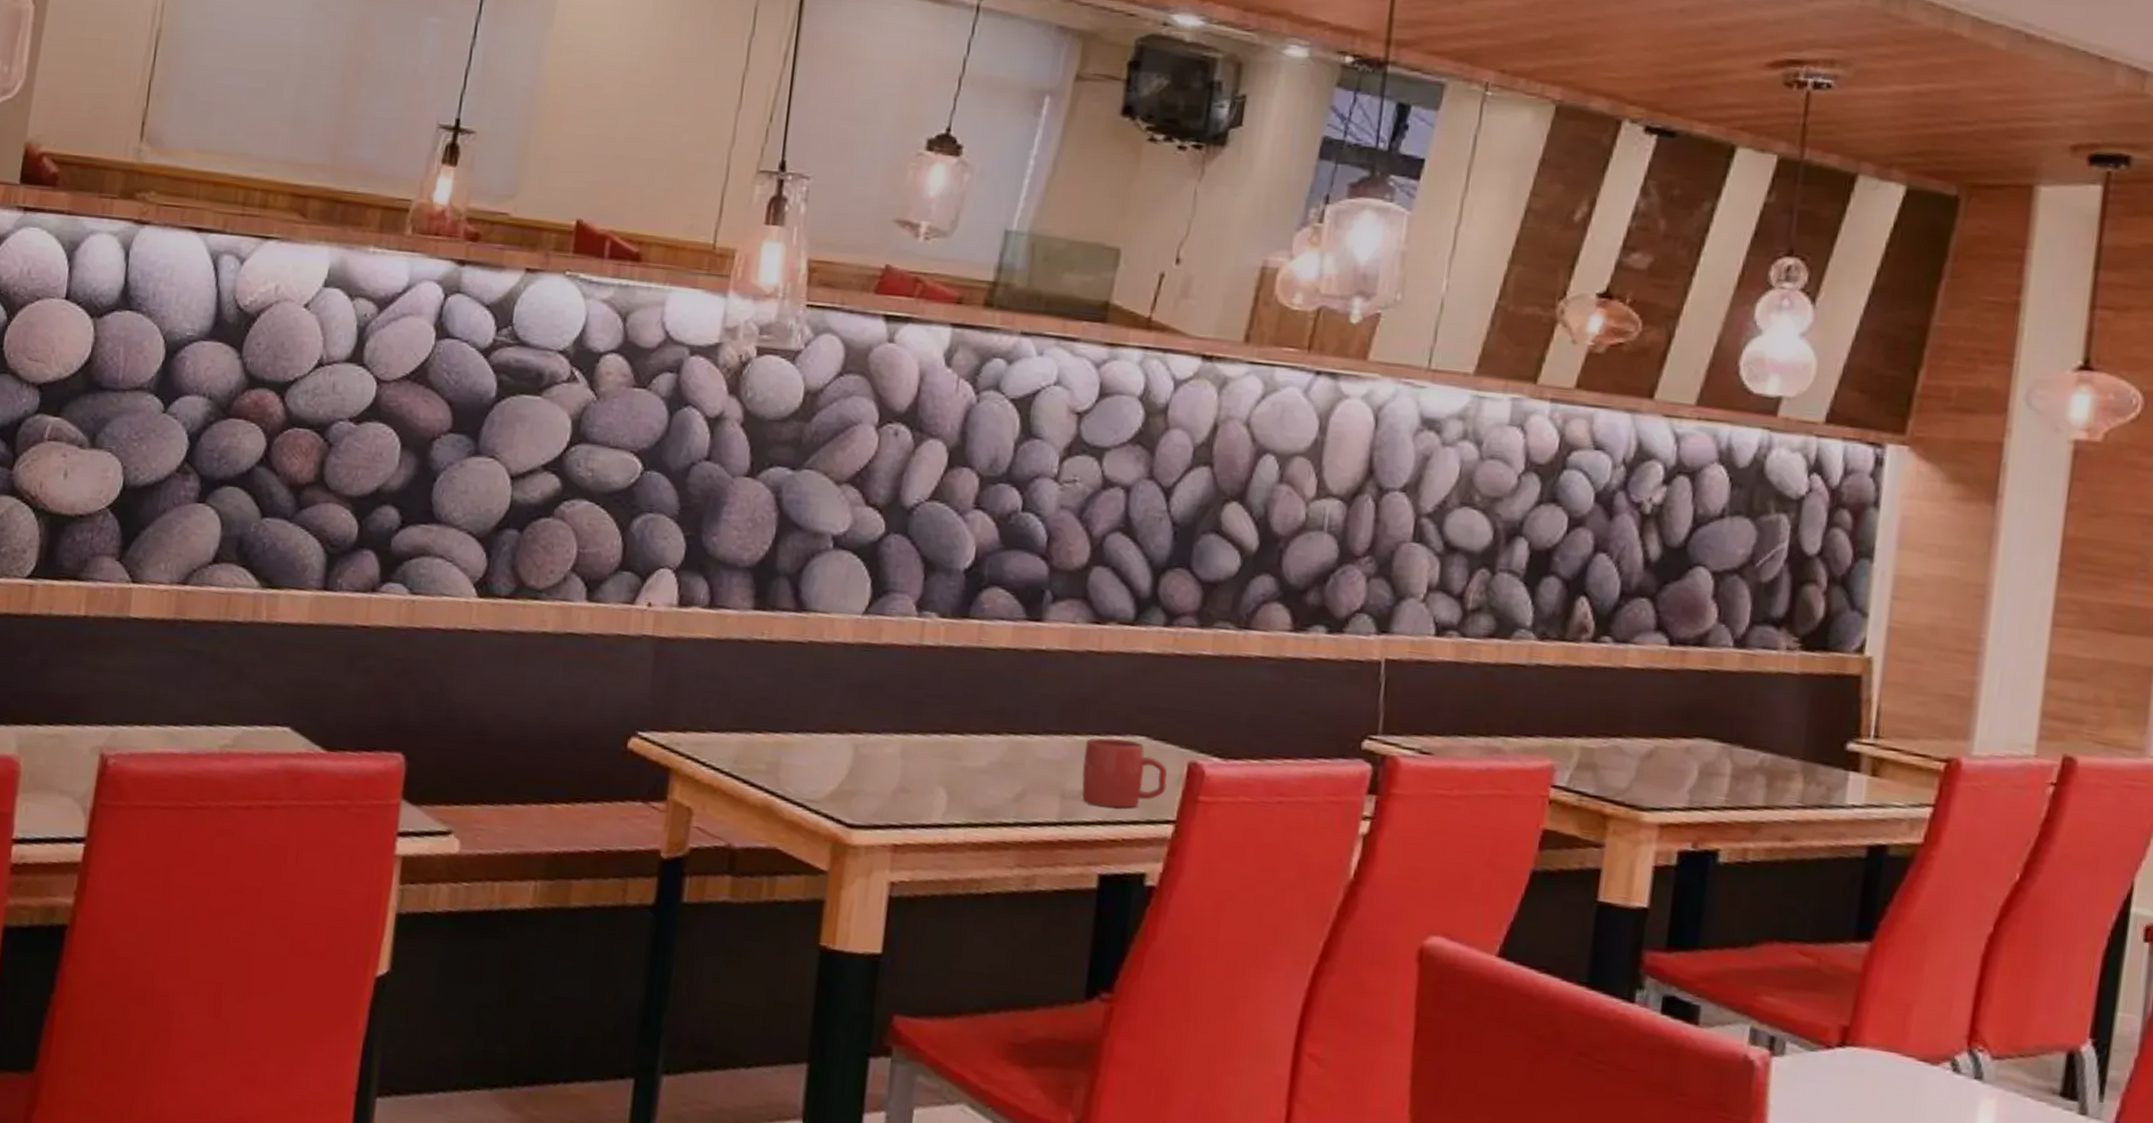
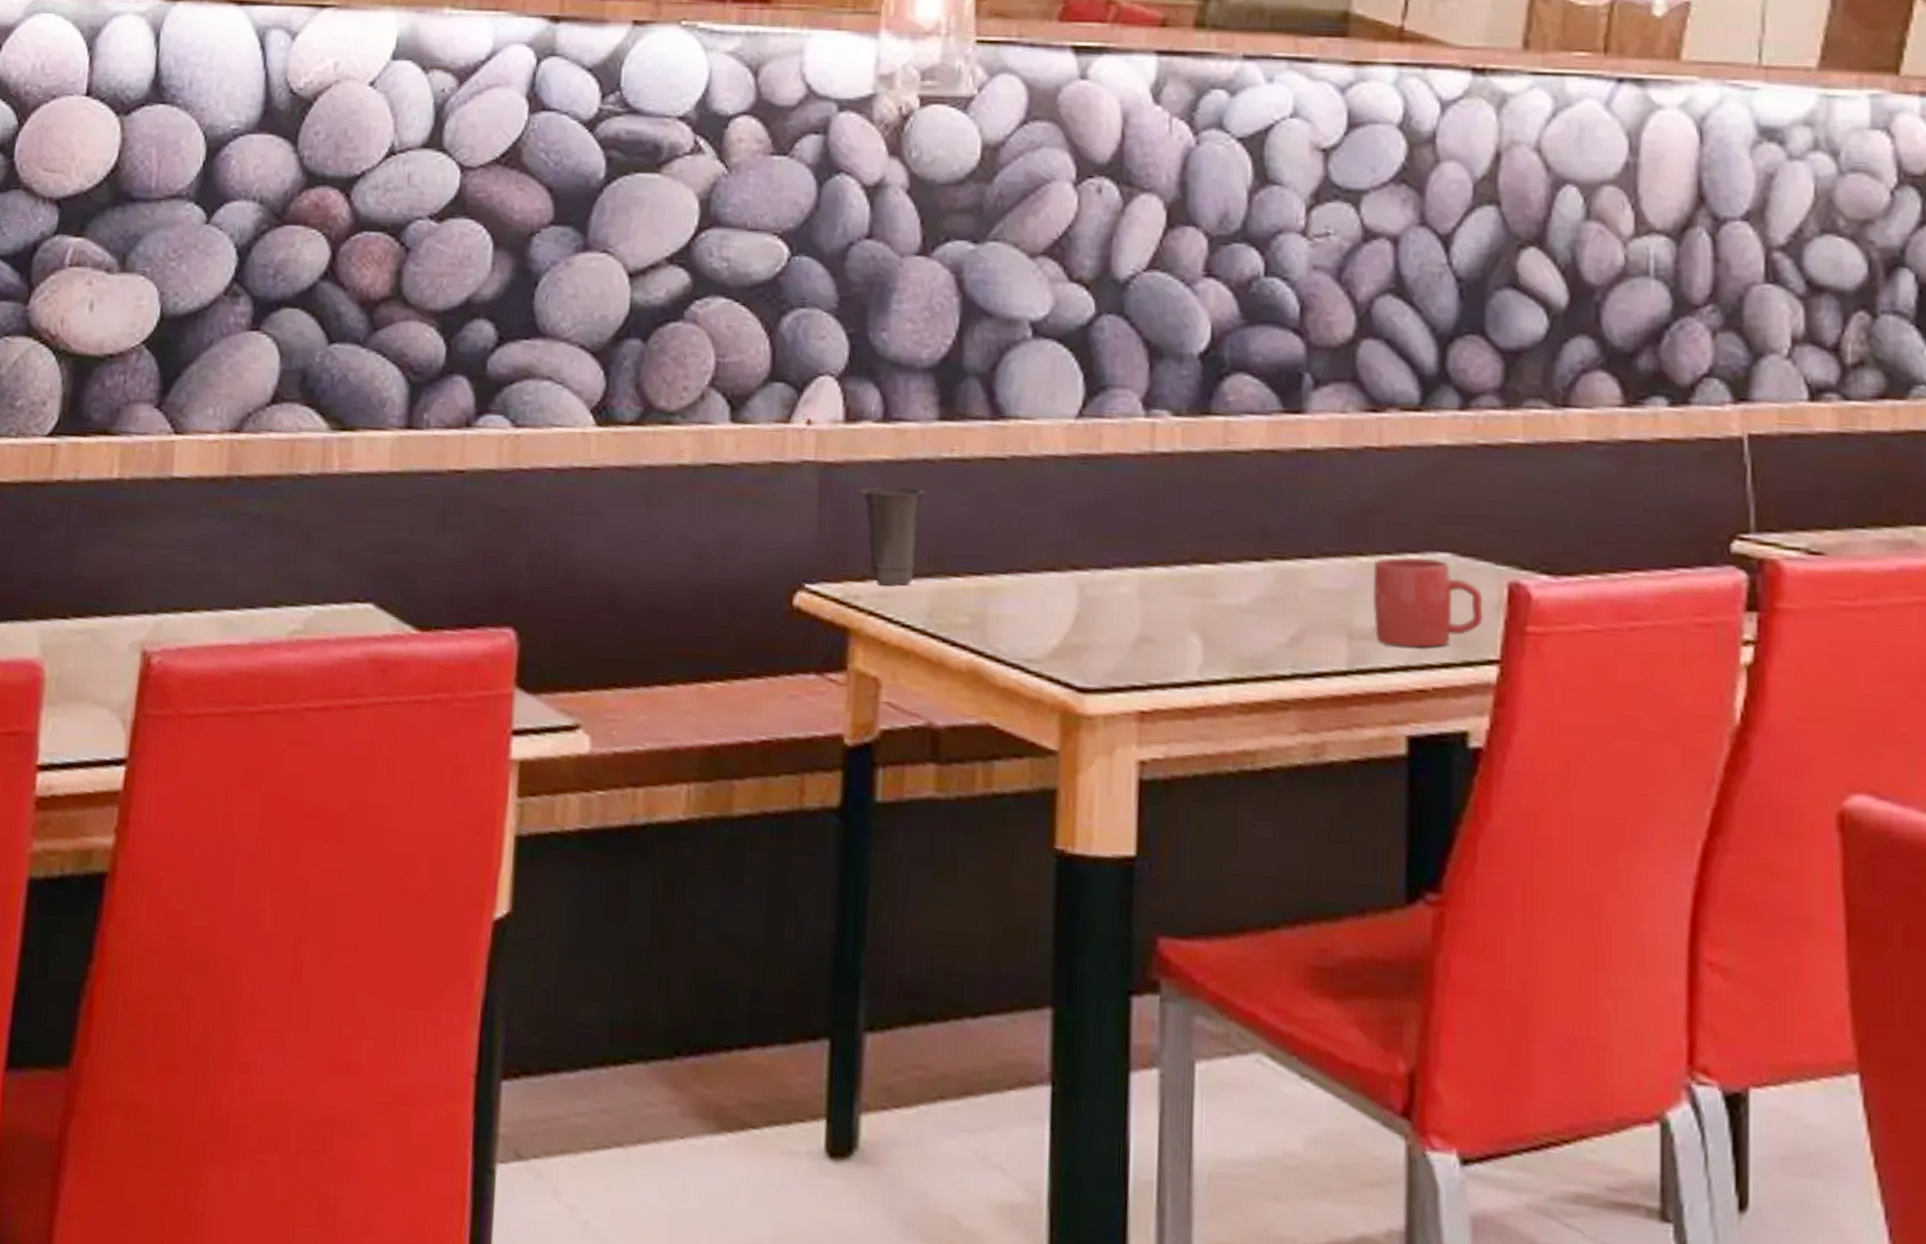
cup: none [687,659,739,737] -> present [860,487,925,586]

